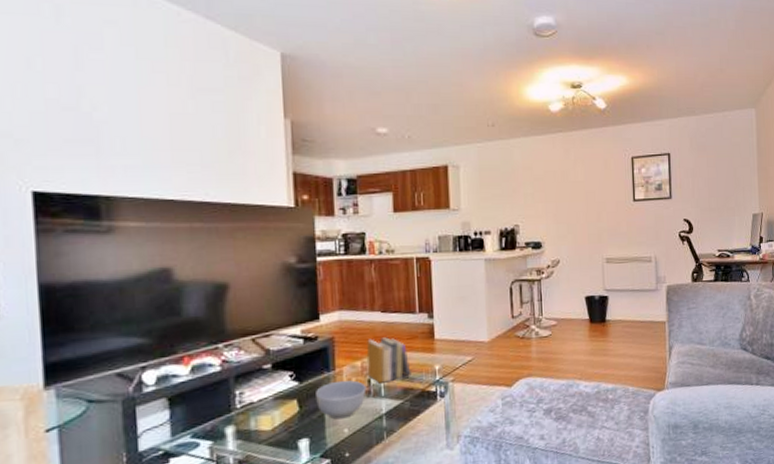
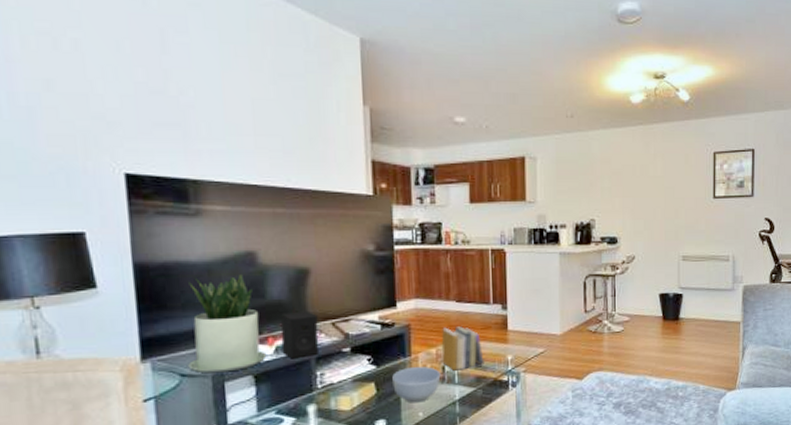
planter: none [96,292,182,399] -> present [188,274,267,374]
speaker: none [197,327,238,379] -> present [280,310,319,359]

